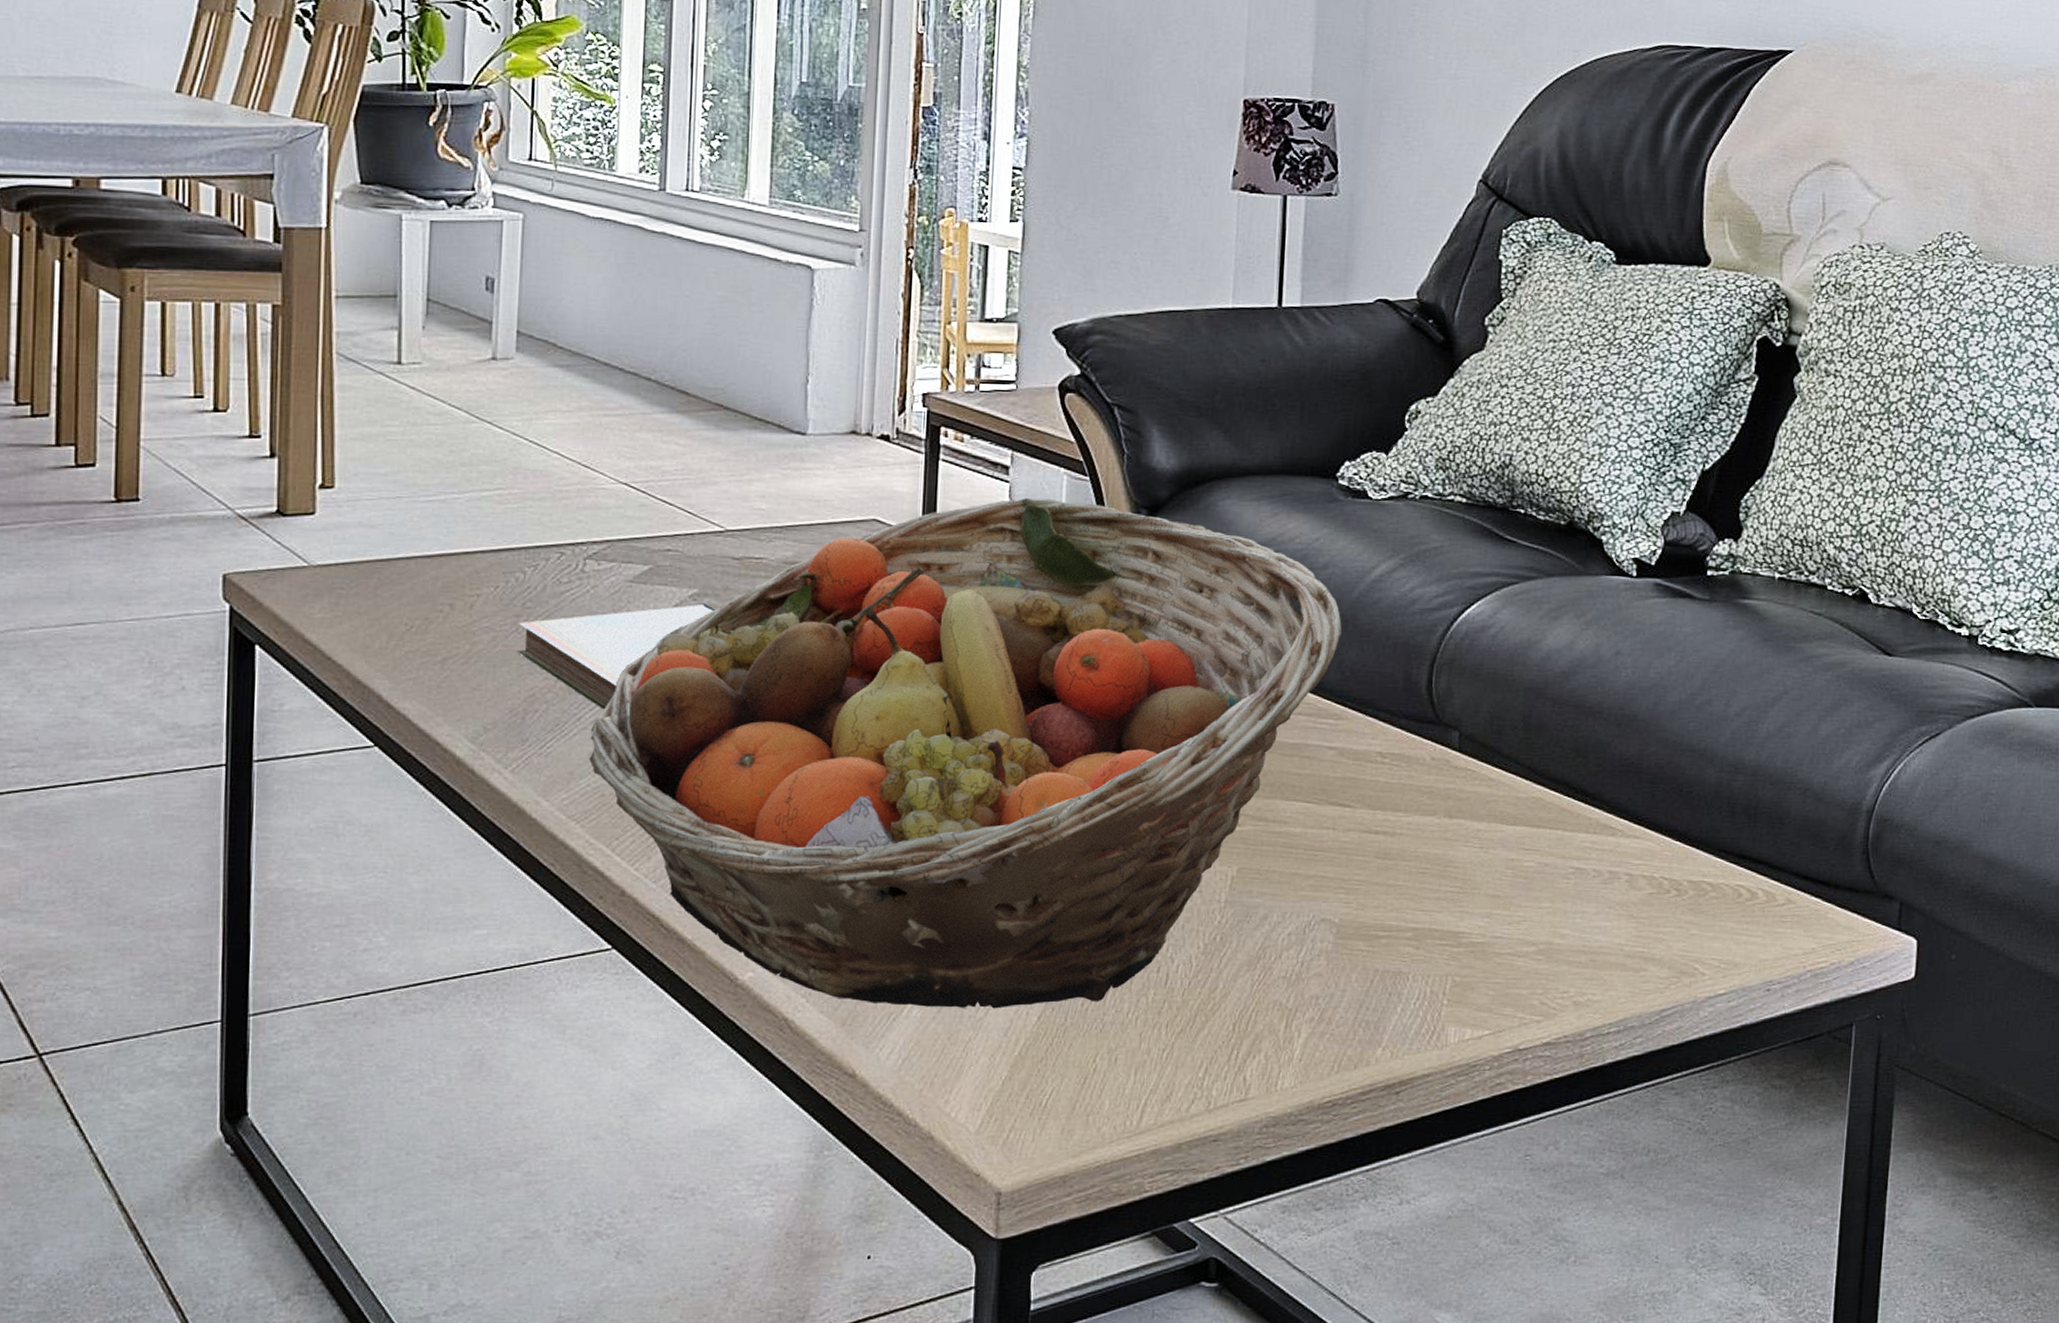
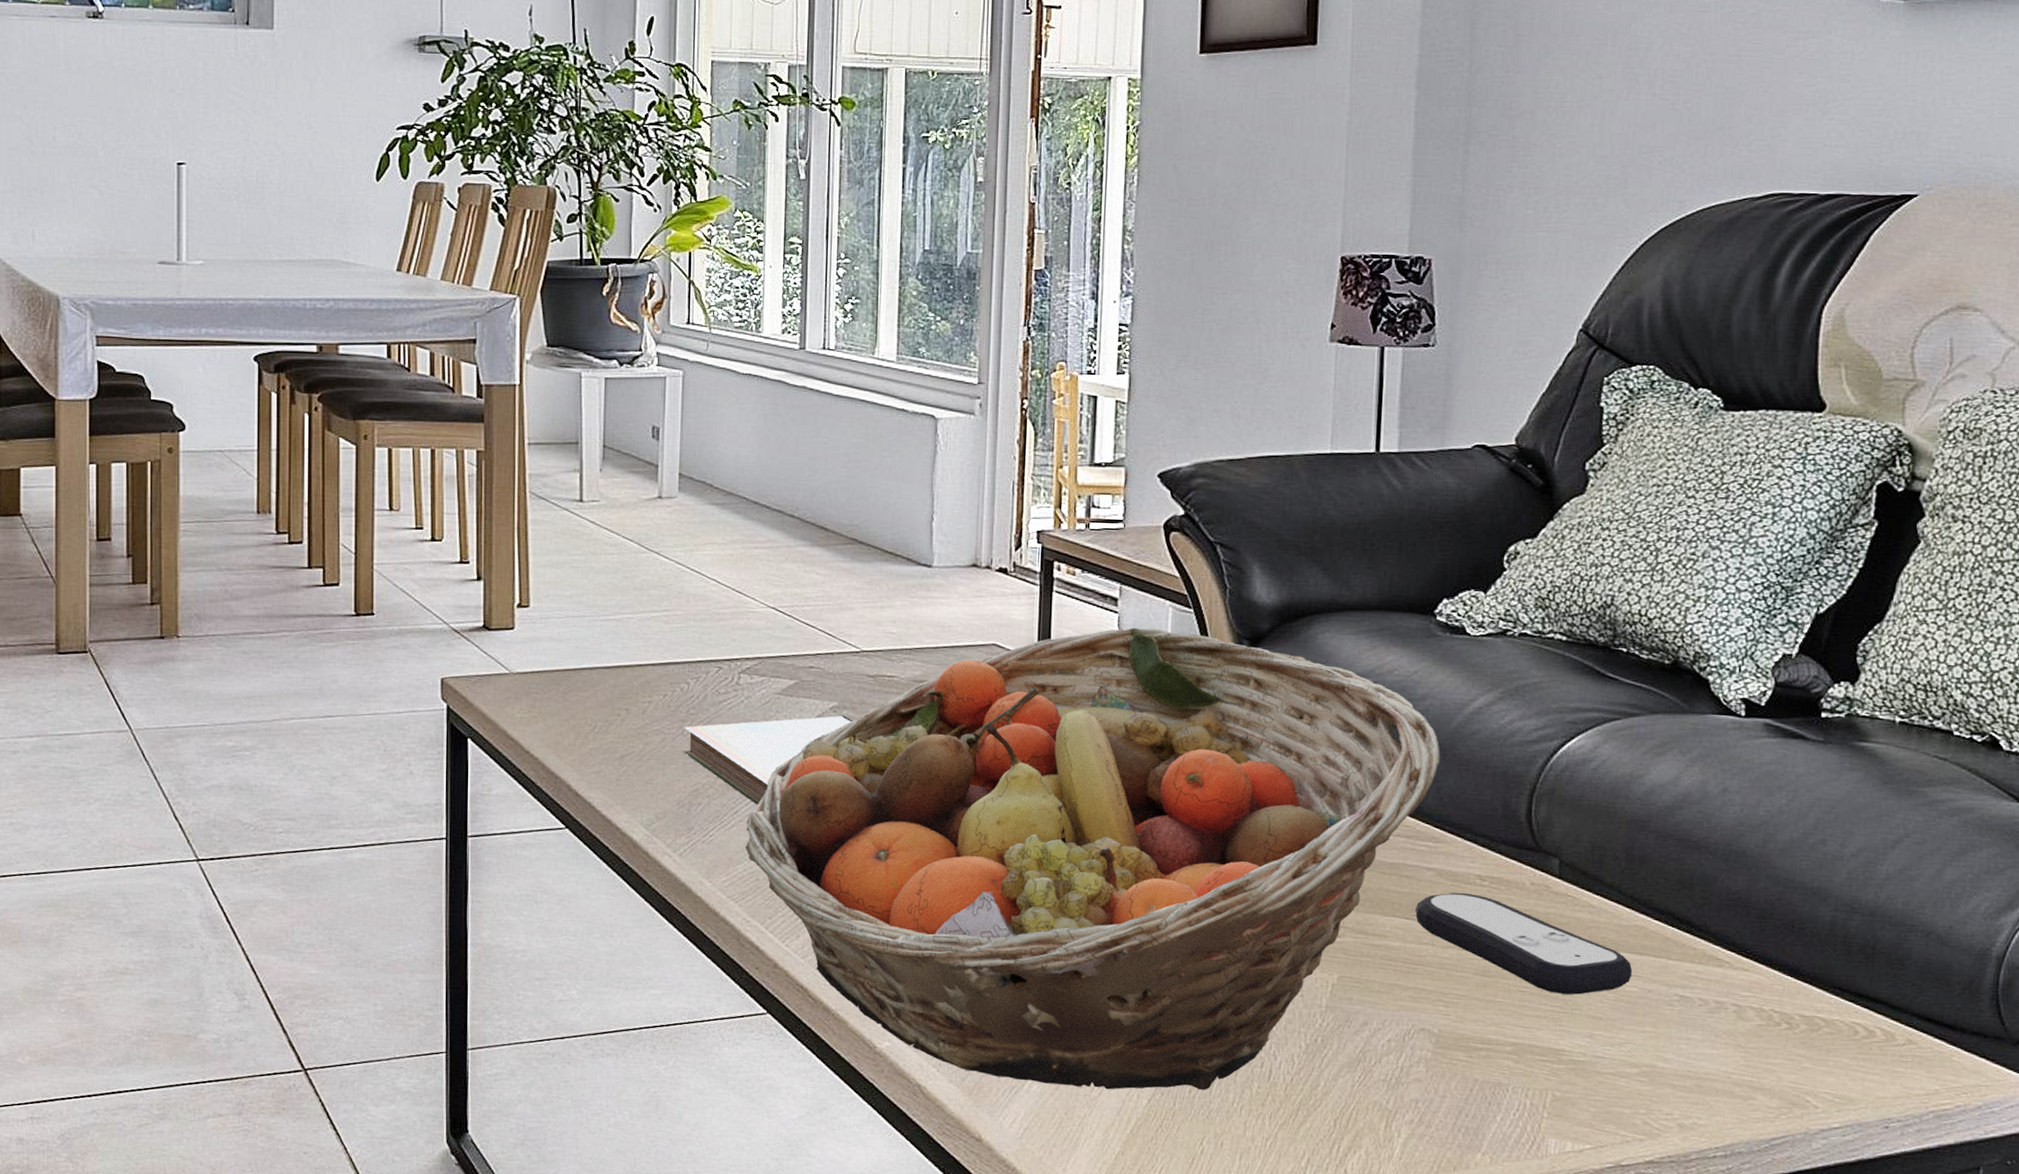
remote control: none [1316,771,1530,873] -> present [1415,892,1633,995]

